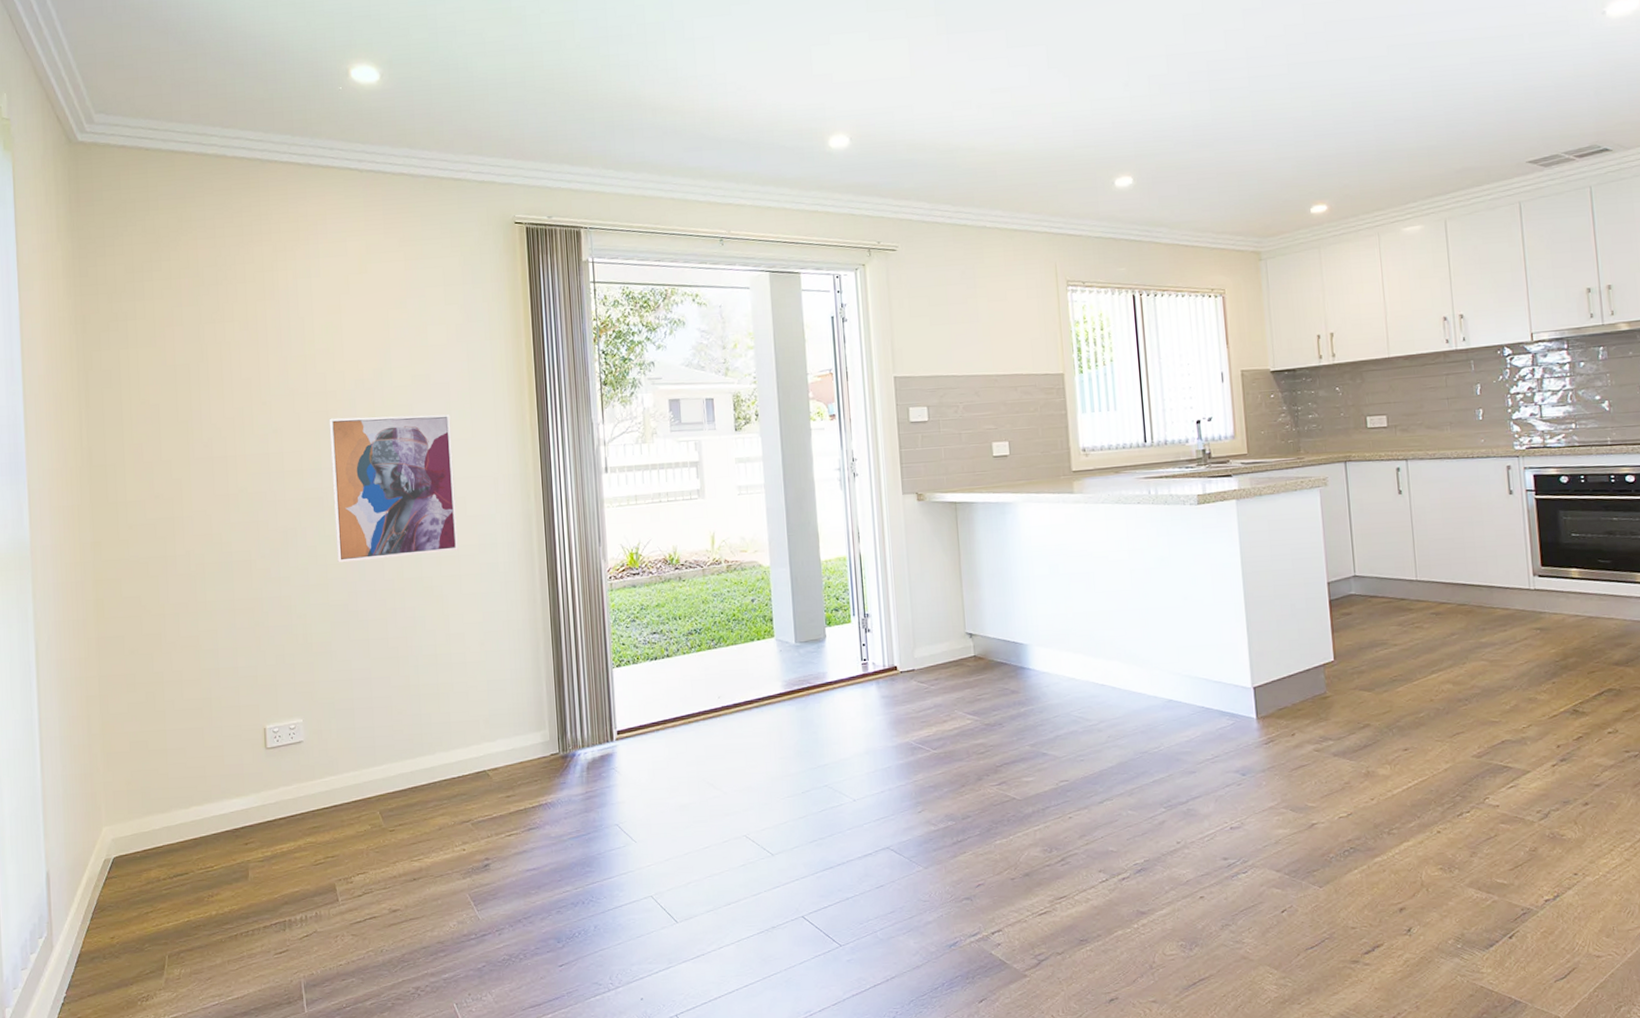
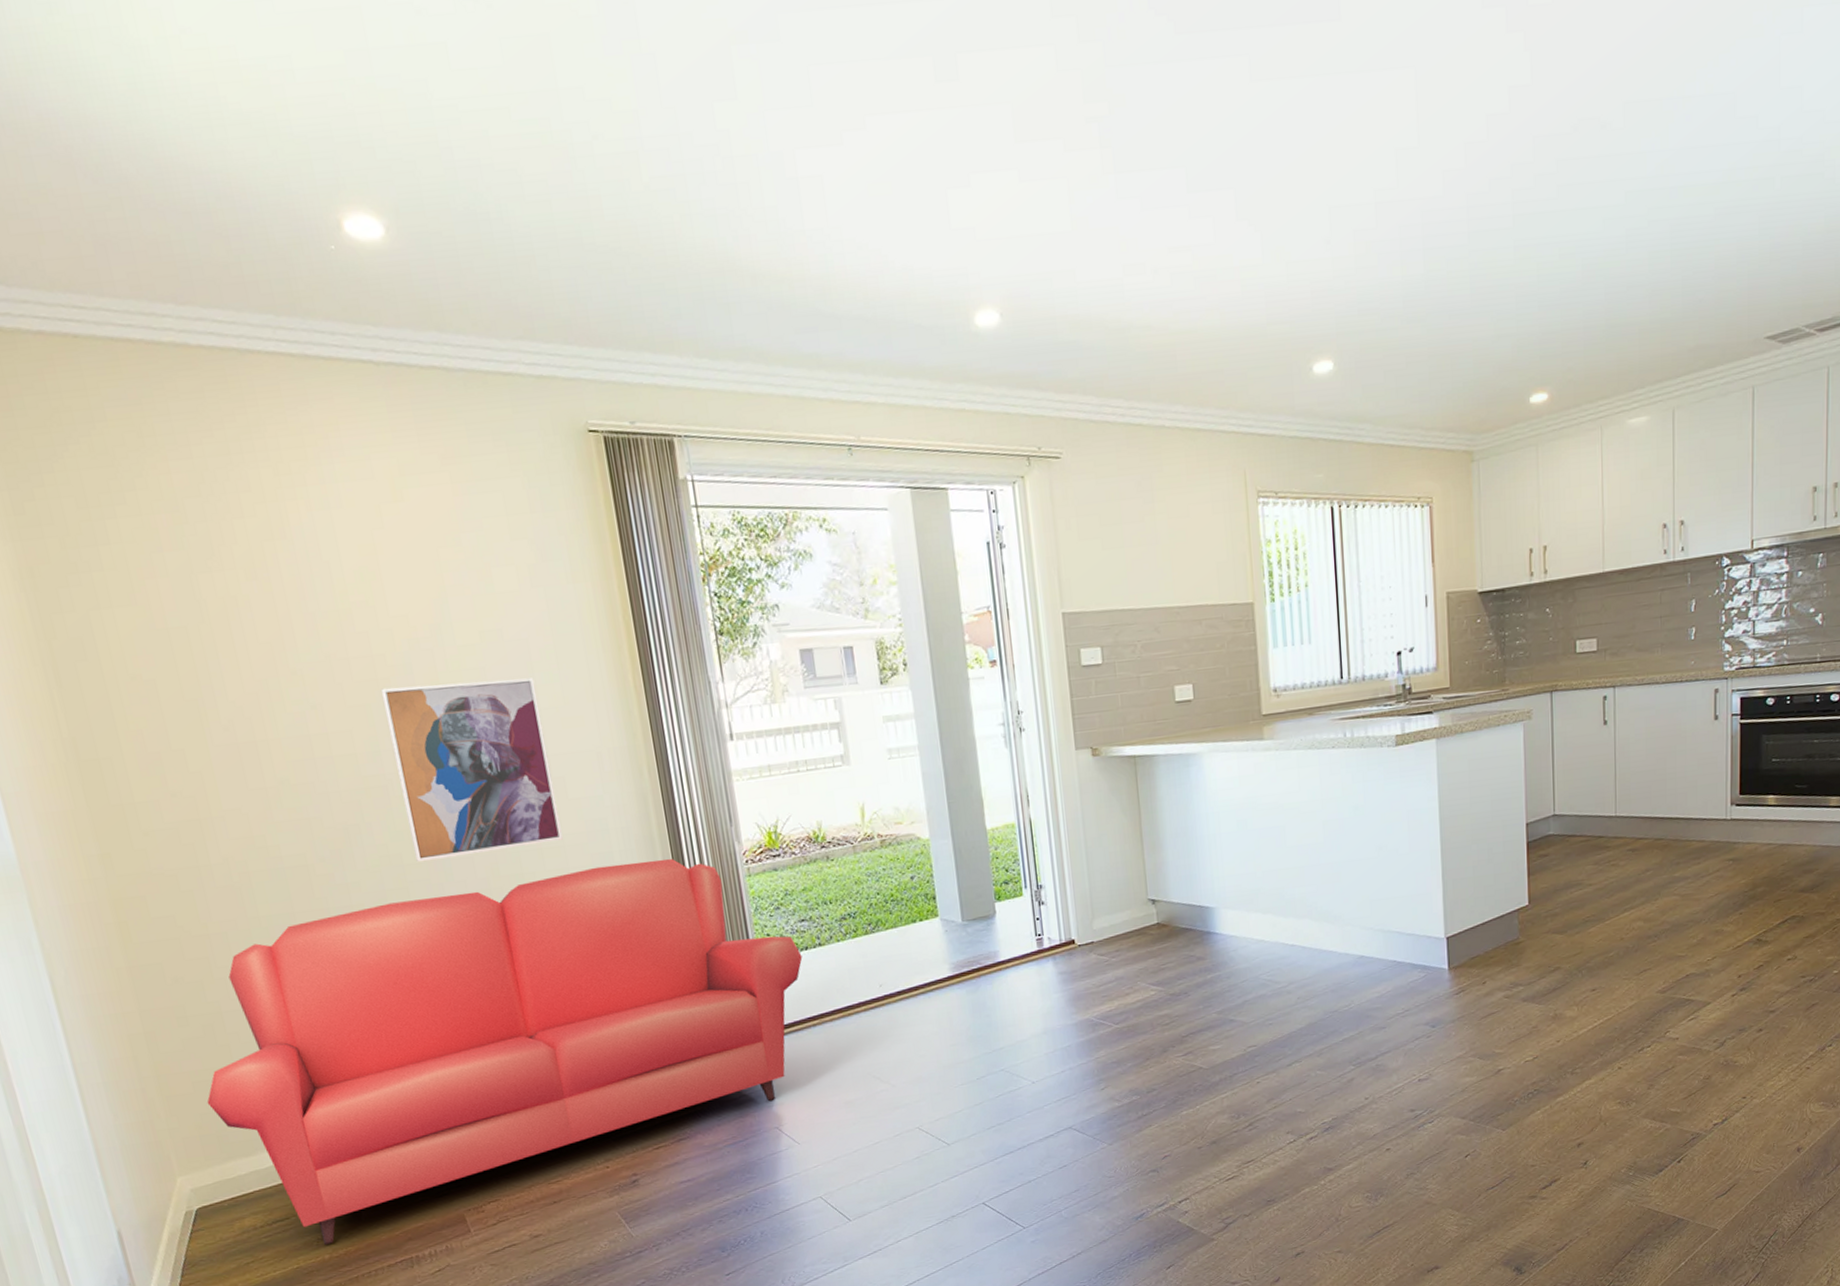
sofa: none [138,571,652,902] -> present [207,858,803,1246]

